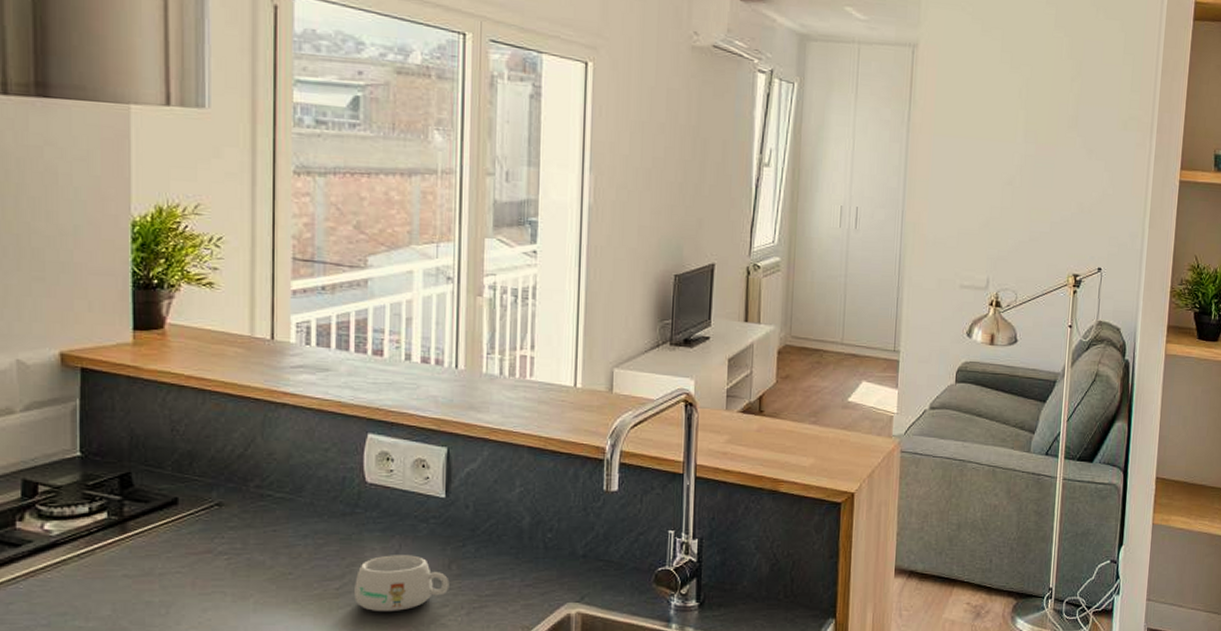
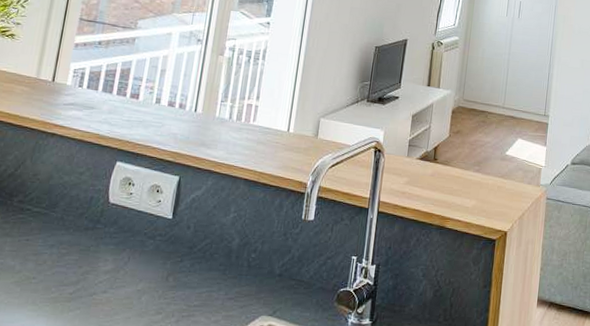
mug: present [354,555,450,612] -> none [84,266,166,317]

